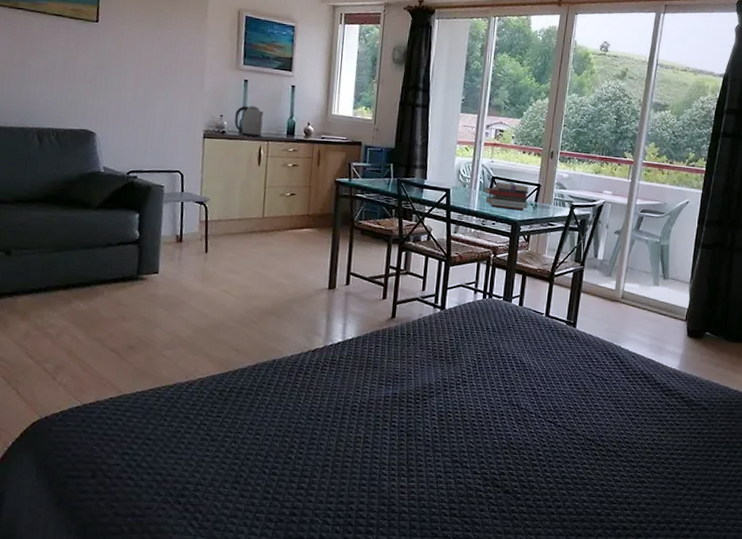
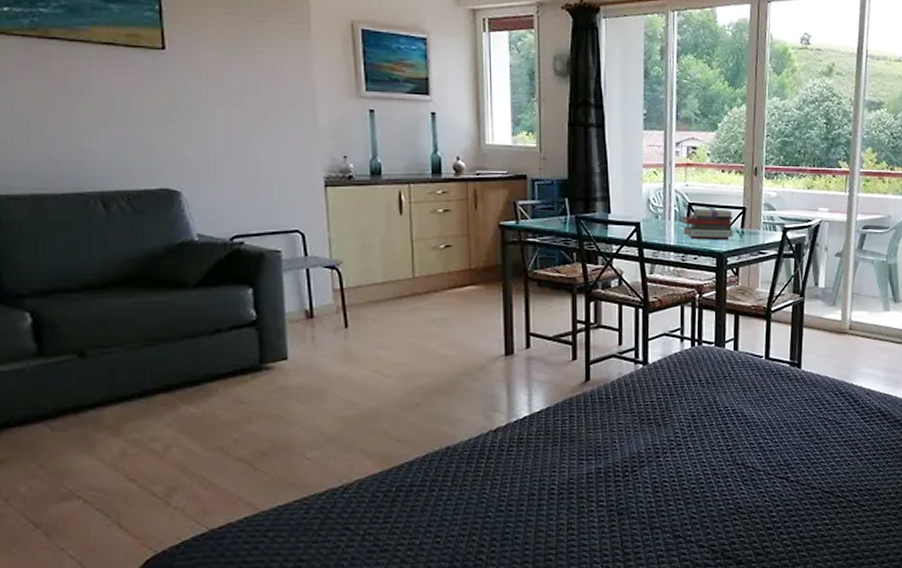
kettle: present [234,106,264,138] -> none [363,141,399,181]

